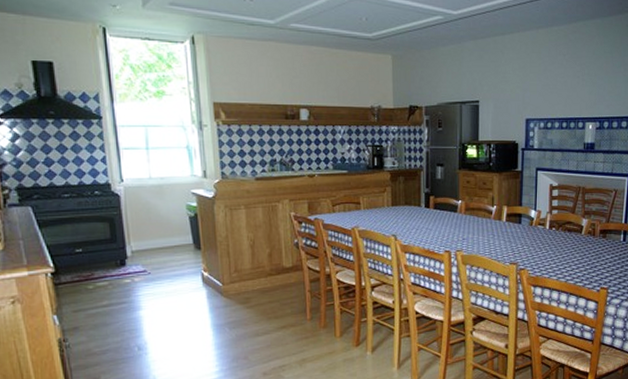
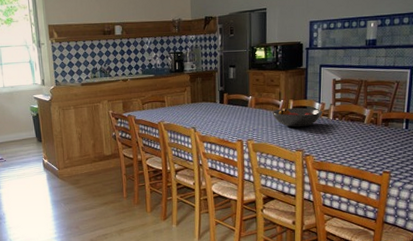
fruit bowl: none [484,215,539,237] -> present [272,107,323,128]

